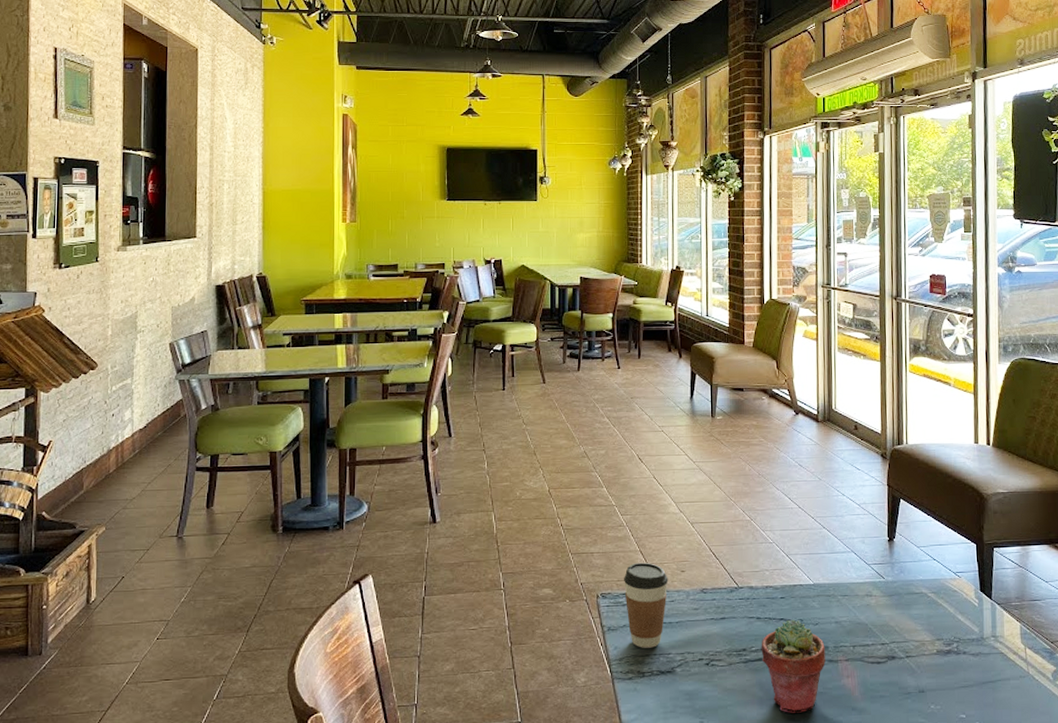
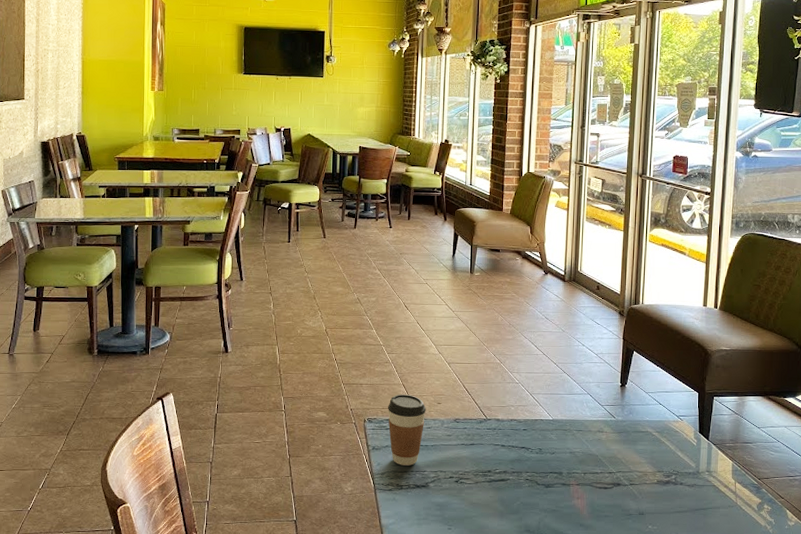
potted succulent: present [761,619,825,713] -> none [504,448,559,526]

